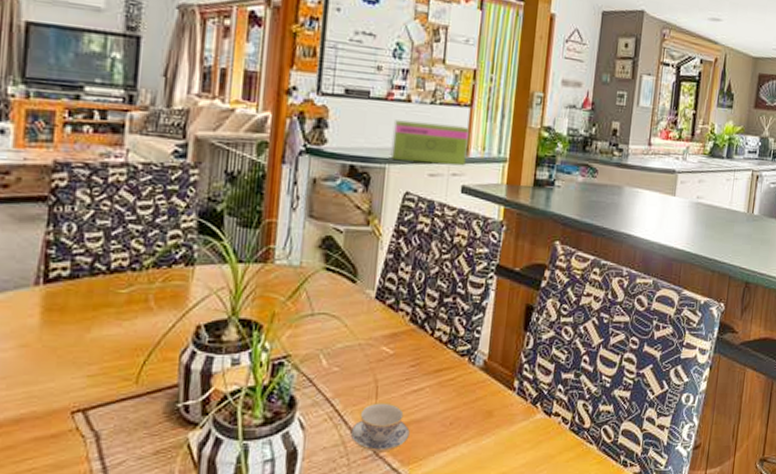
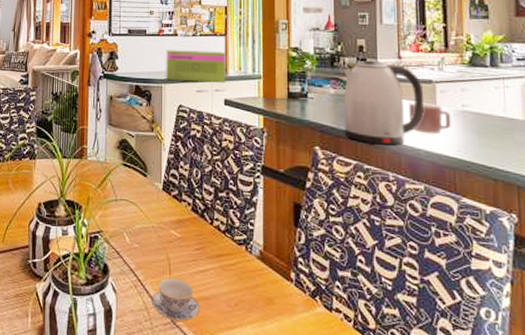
kettle: none [586,145,666,239] -> present [343,60,425,146]
mug: none [649,194,686,228] -> present [409,103,452,136]

